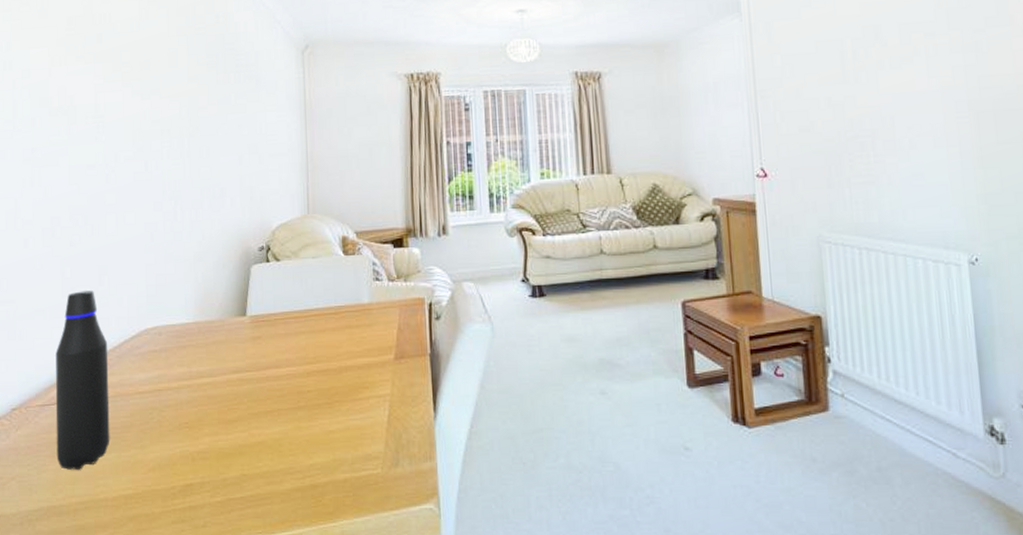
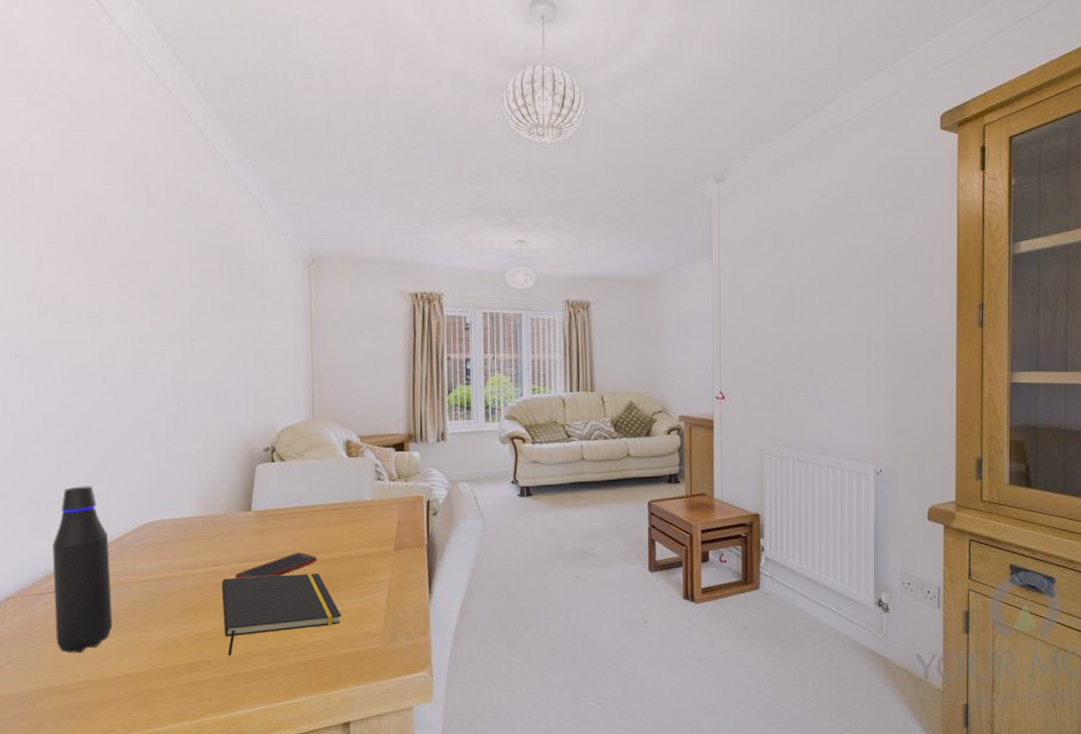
notepad: none [216,385,340,479] -> present [221,573,342,656]
cell phone: none [230,362,314,392] -> present [235,553,318,580]

